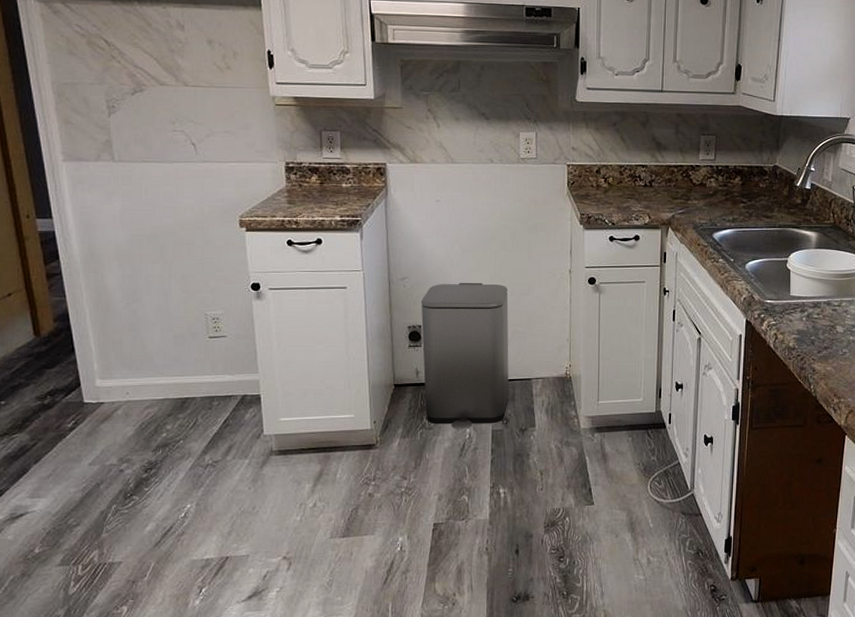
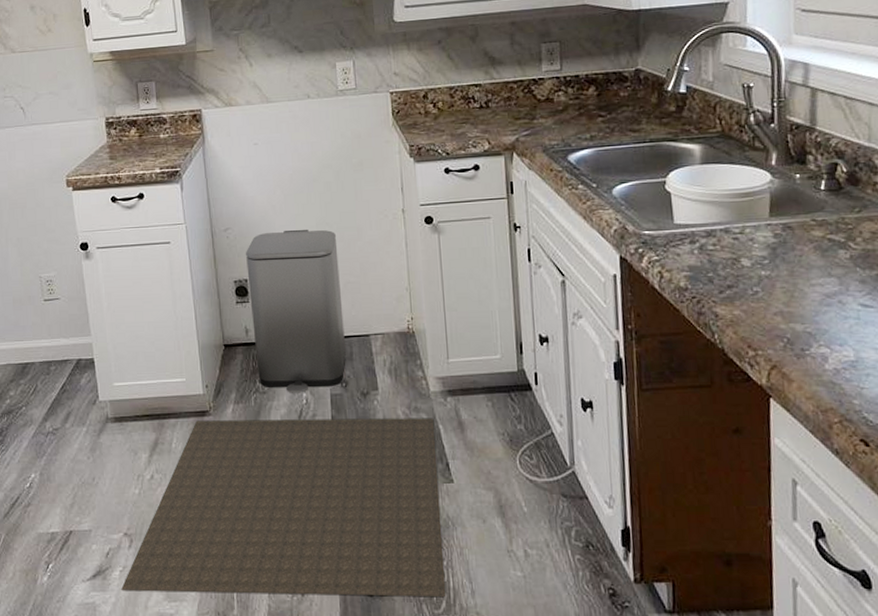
doormat: none [277,450,582,609] -> present [121,418,446,597]

